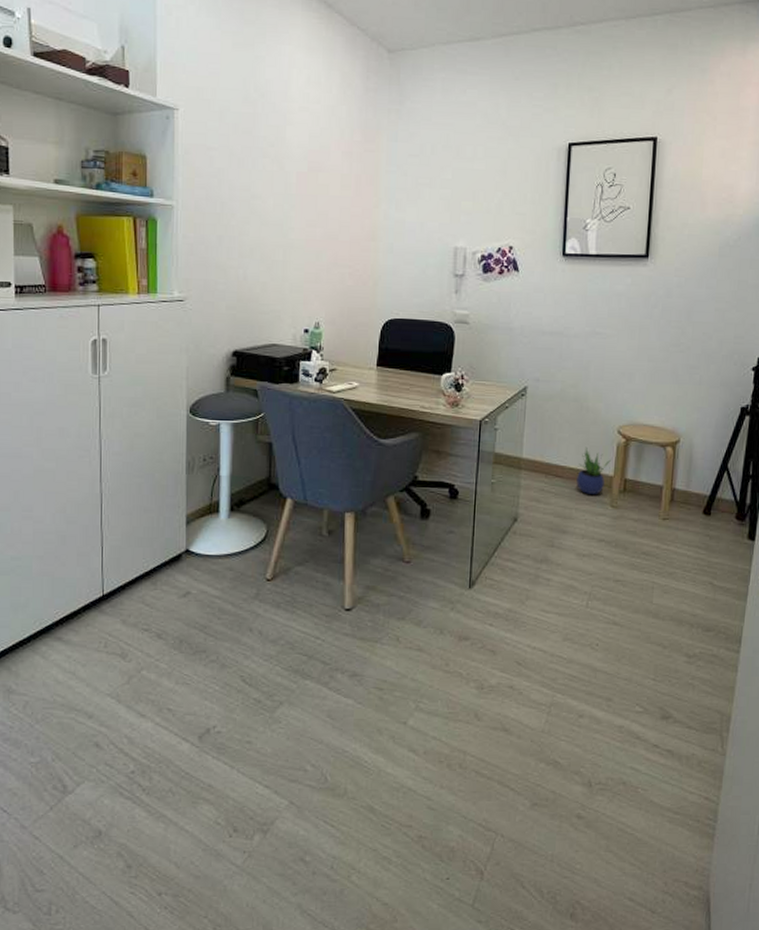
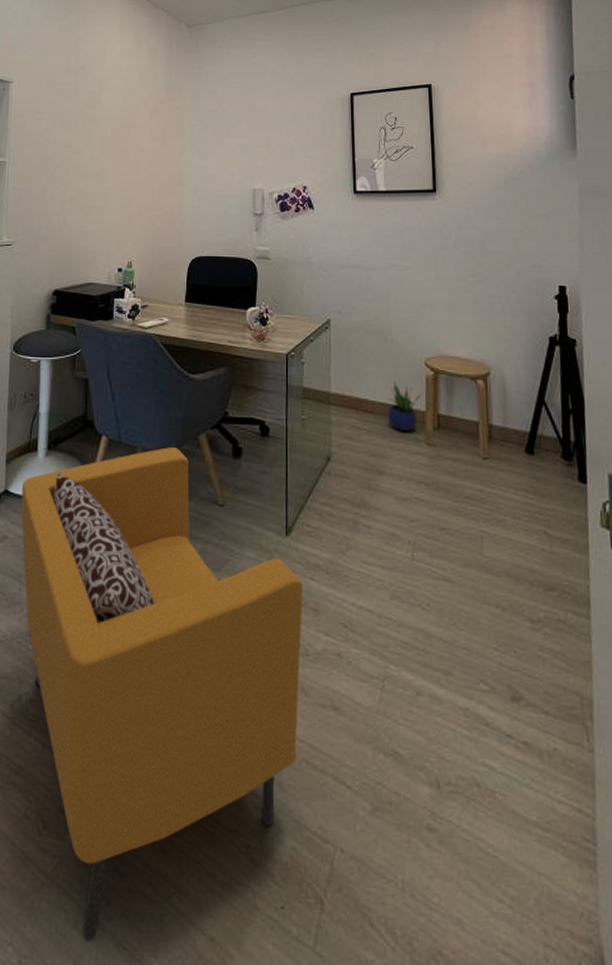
armchair: none [203,509,483,911] -> present [21,447,303,941]

